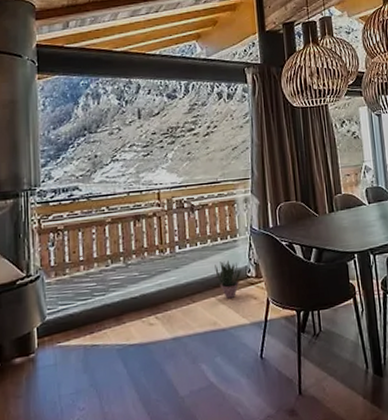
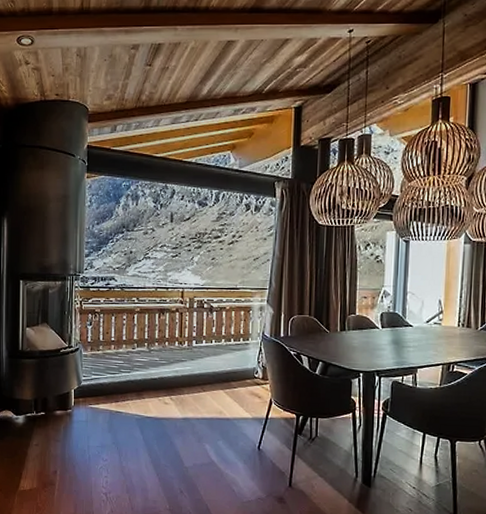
potted plant: present [215,260,242,299] -> none [226,360,250,394]

